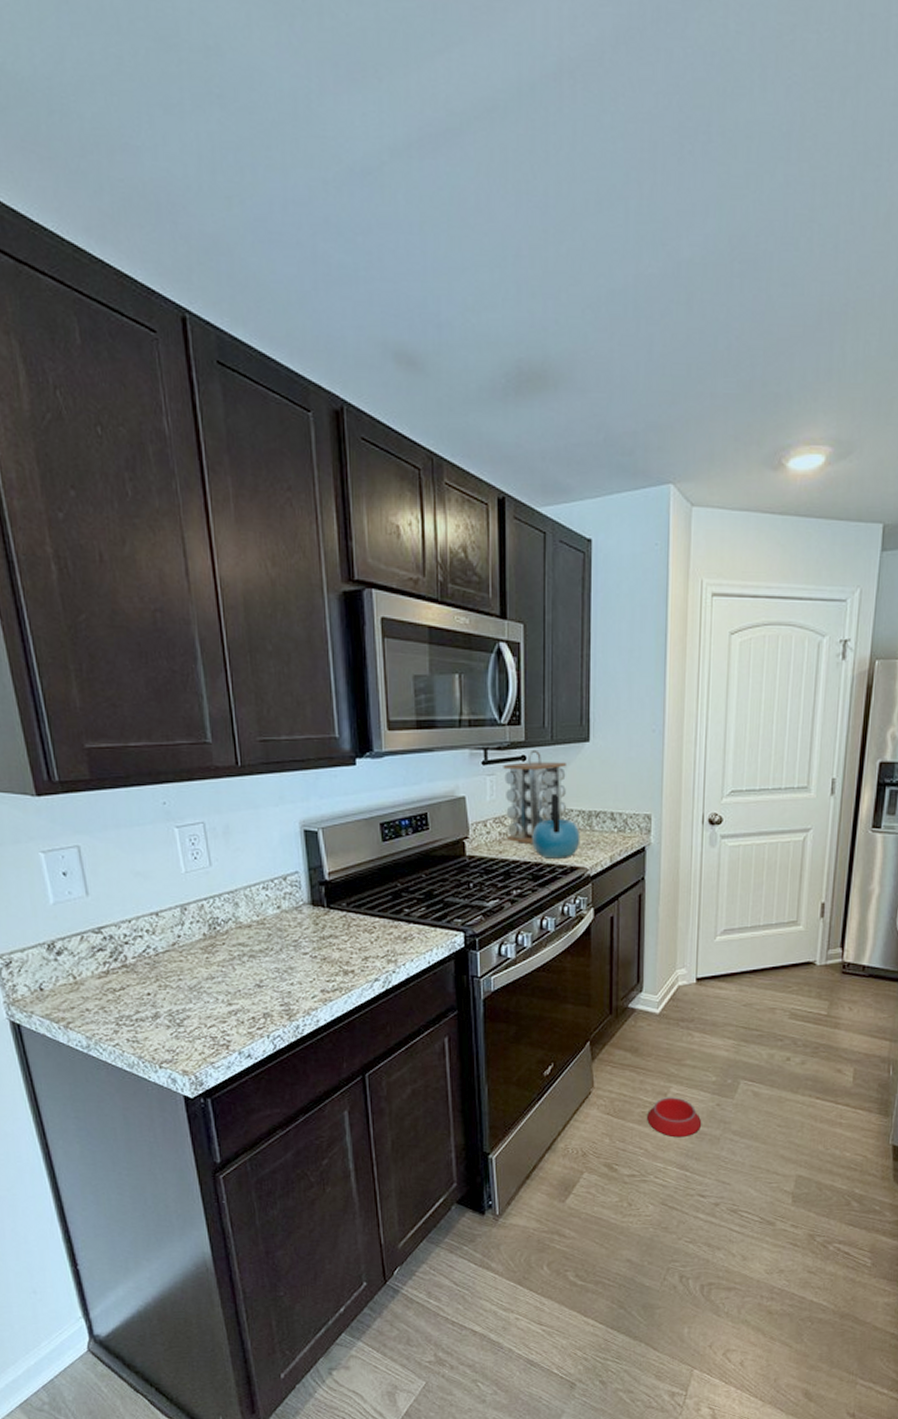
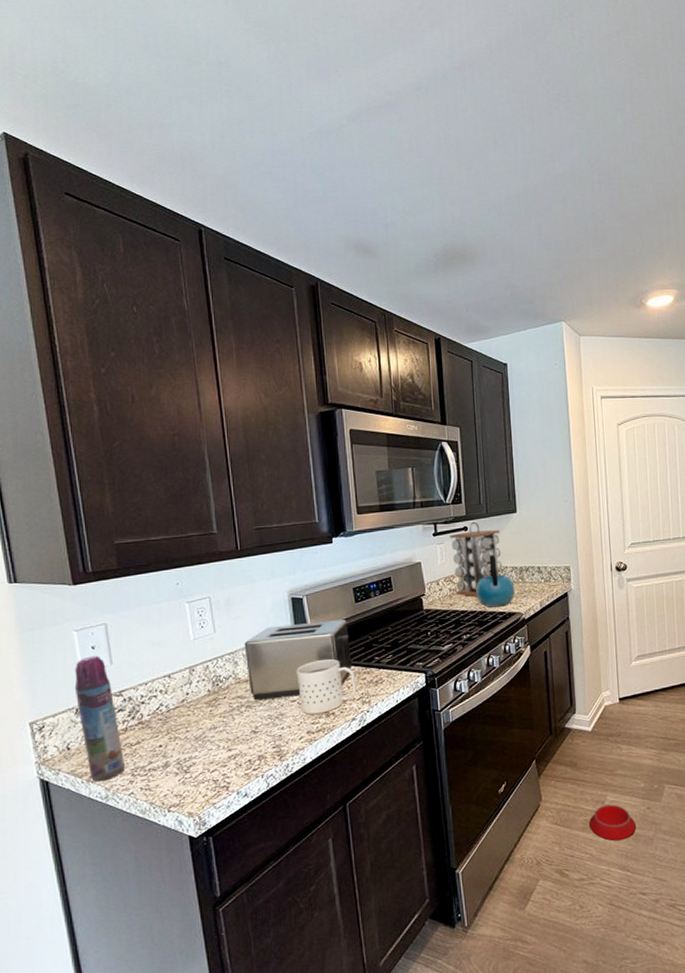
whipped cream can: none [44,884,108,1029] -> present [74,656,125,782]
toaster: none [246,861,376,950] -> present [244,620,352,701]
mug: none [308,907,381,970] -> present [296,658,357,714]

